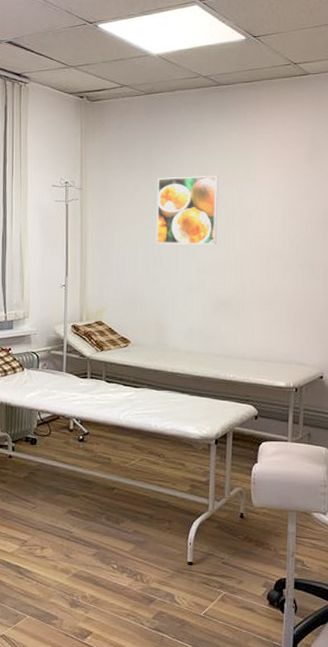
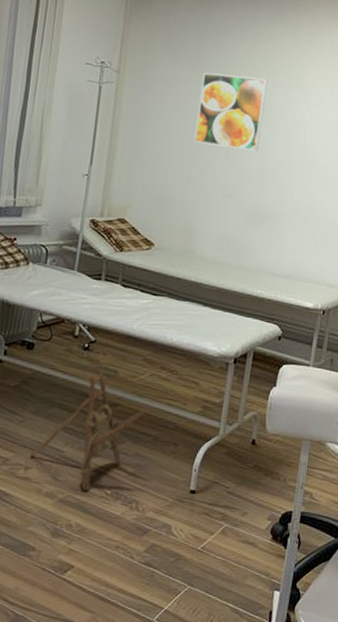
frame pack: none [44,459,141,565] -> present [30,370,147,490]

